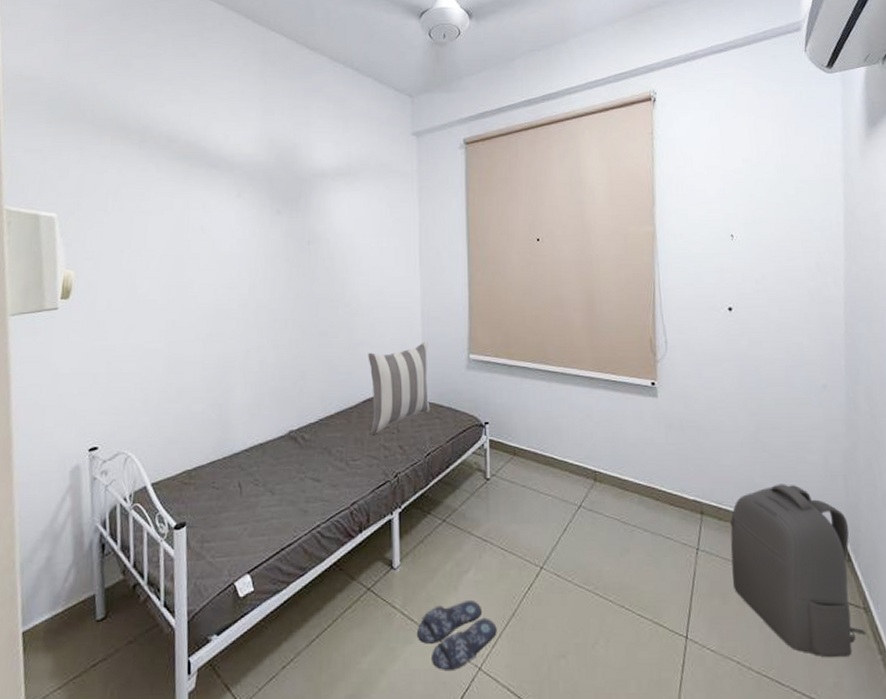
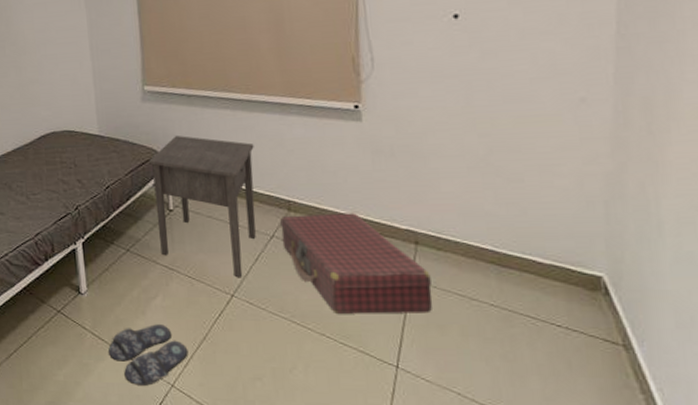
pillow: present [368,341,430,434] -> none [38,75,107,170]
nightstand: none [470,404,566,549] -> present [149,136,256,278]
suitcase: none [587,483,716,584] -> present [280,213,433,314]
backpack: present [729,484,867,658] -> none [451,211,625,395]

